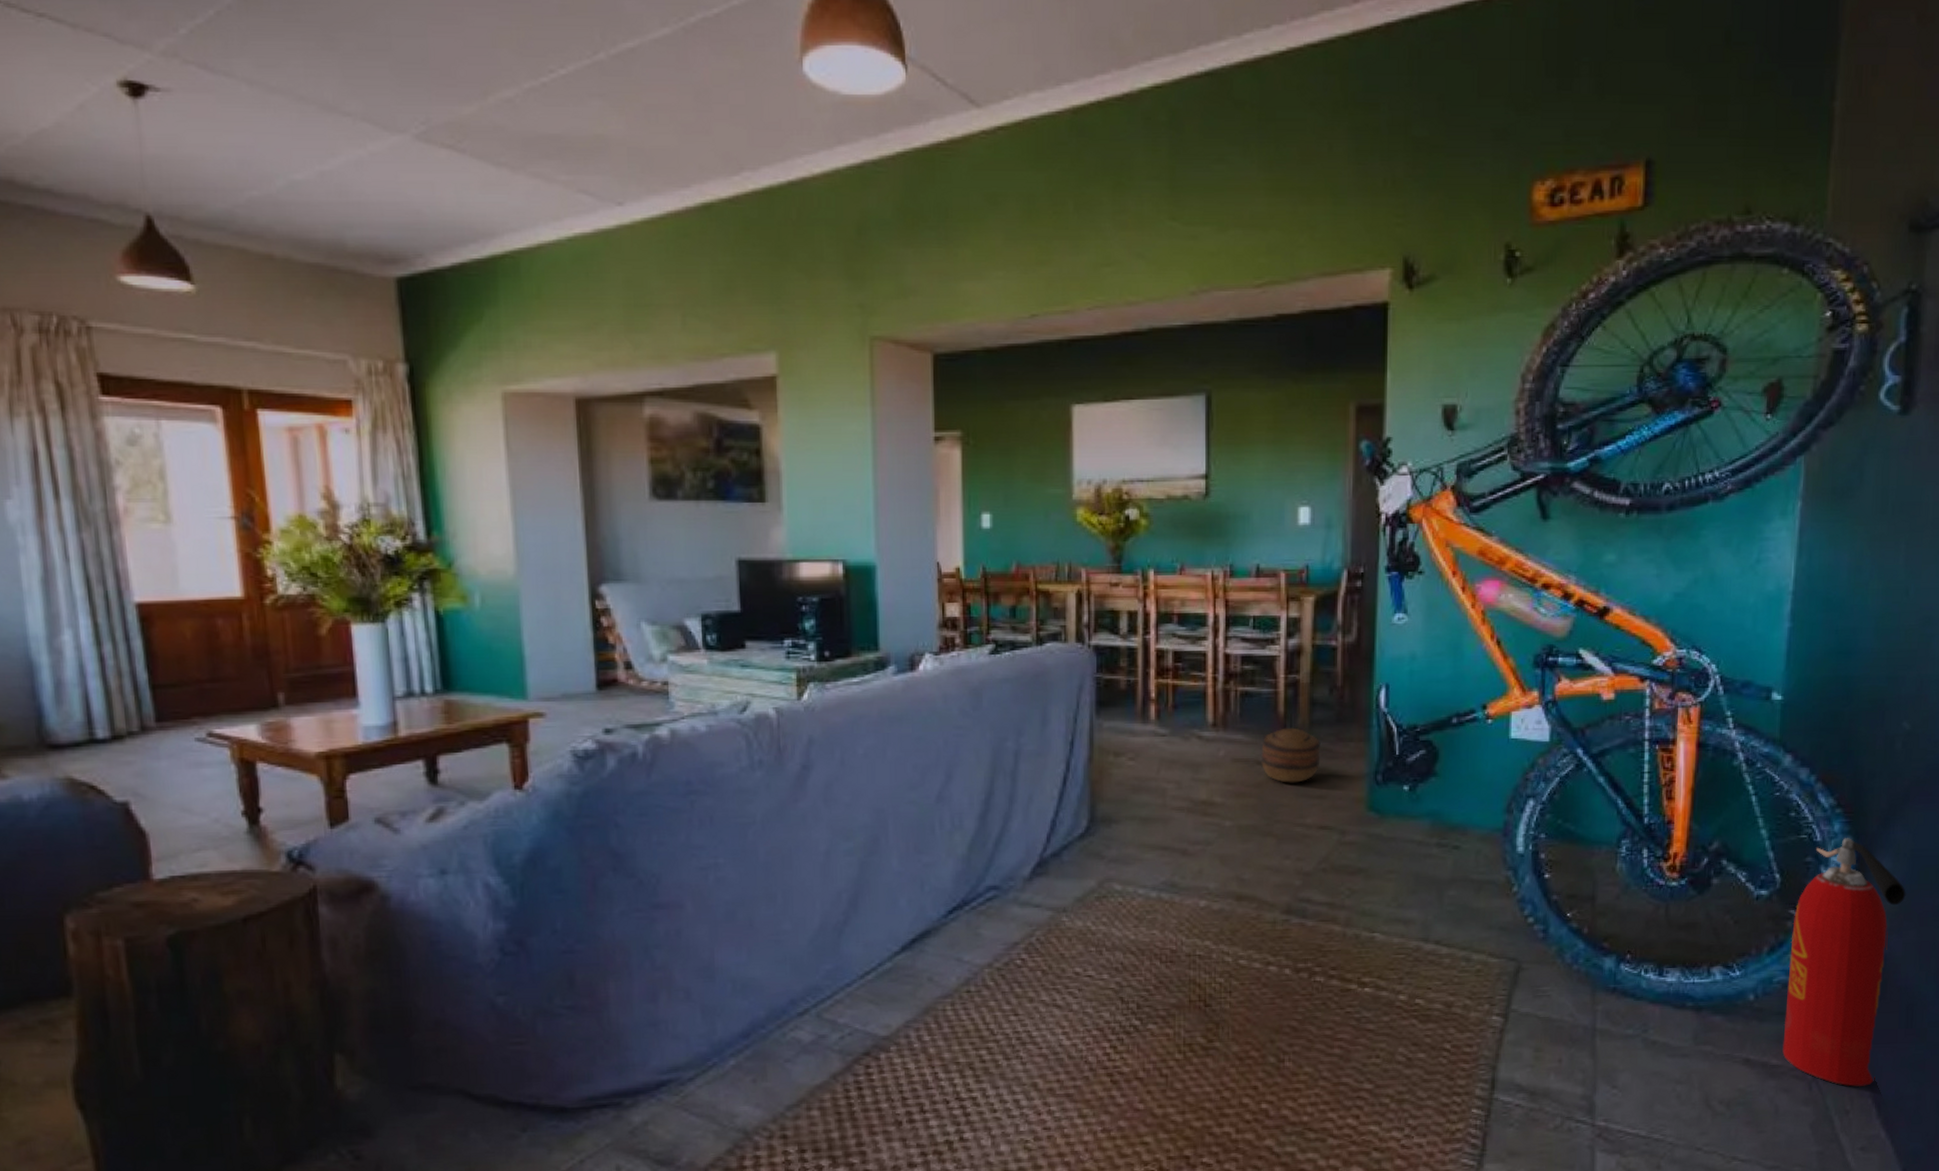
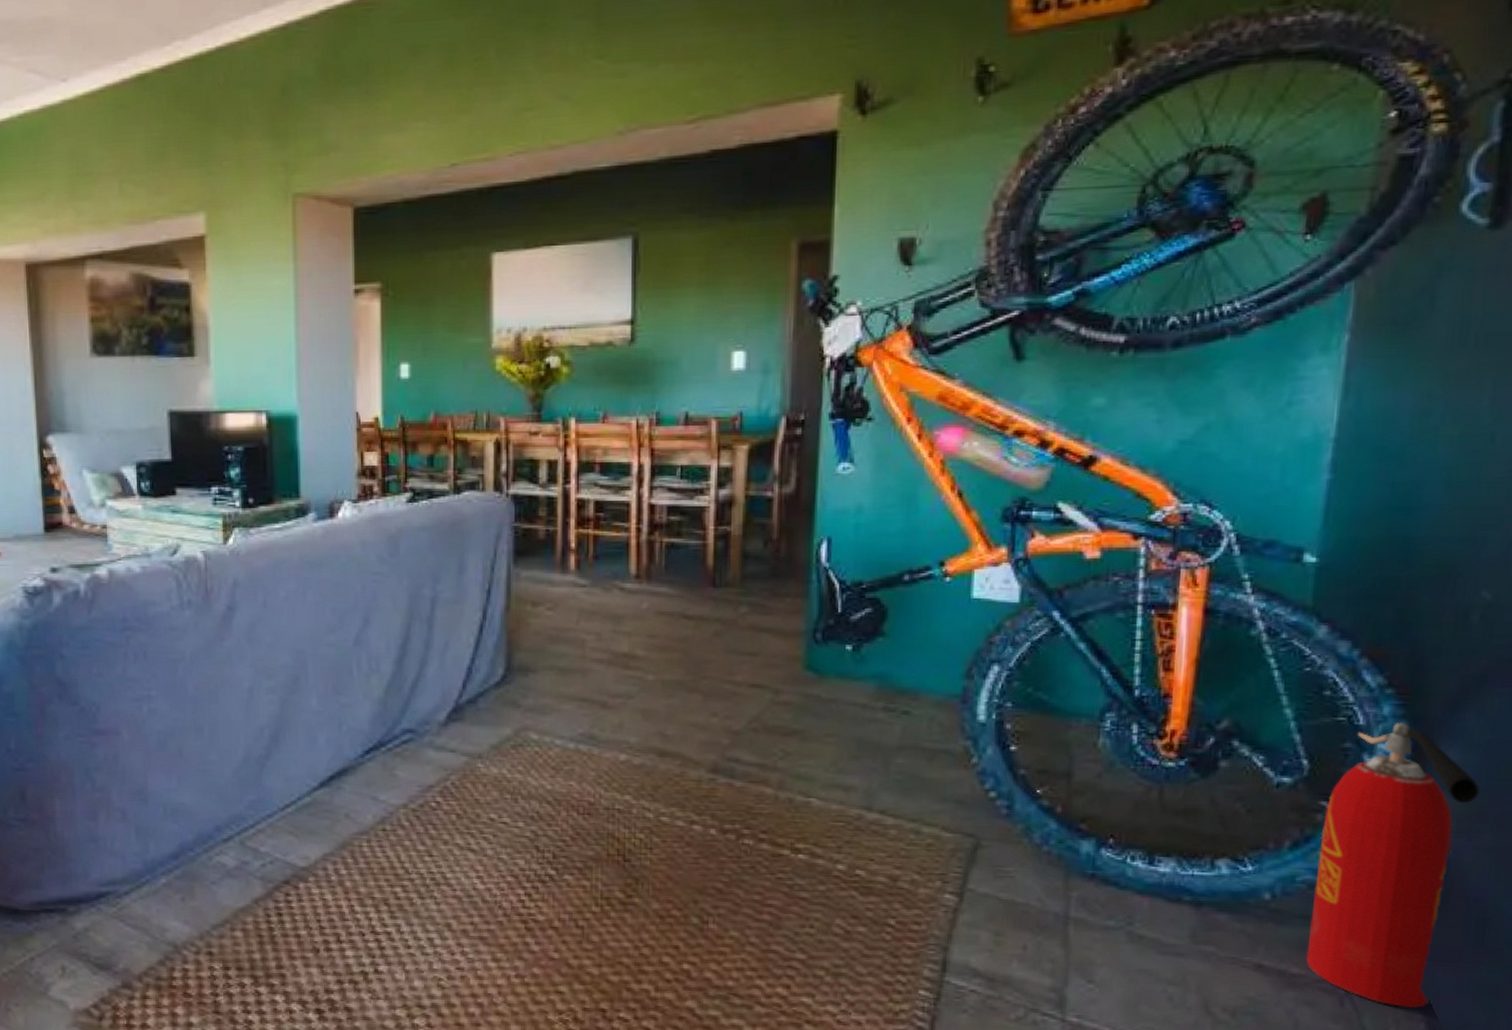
basket: present [1260,727,1321,783] -> none [686,581,753,638]

